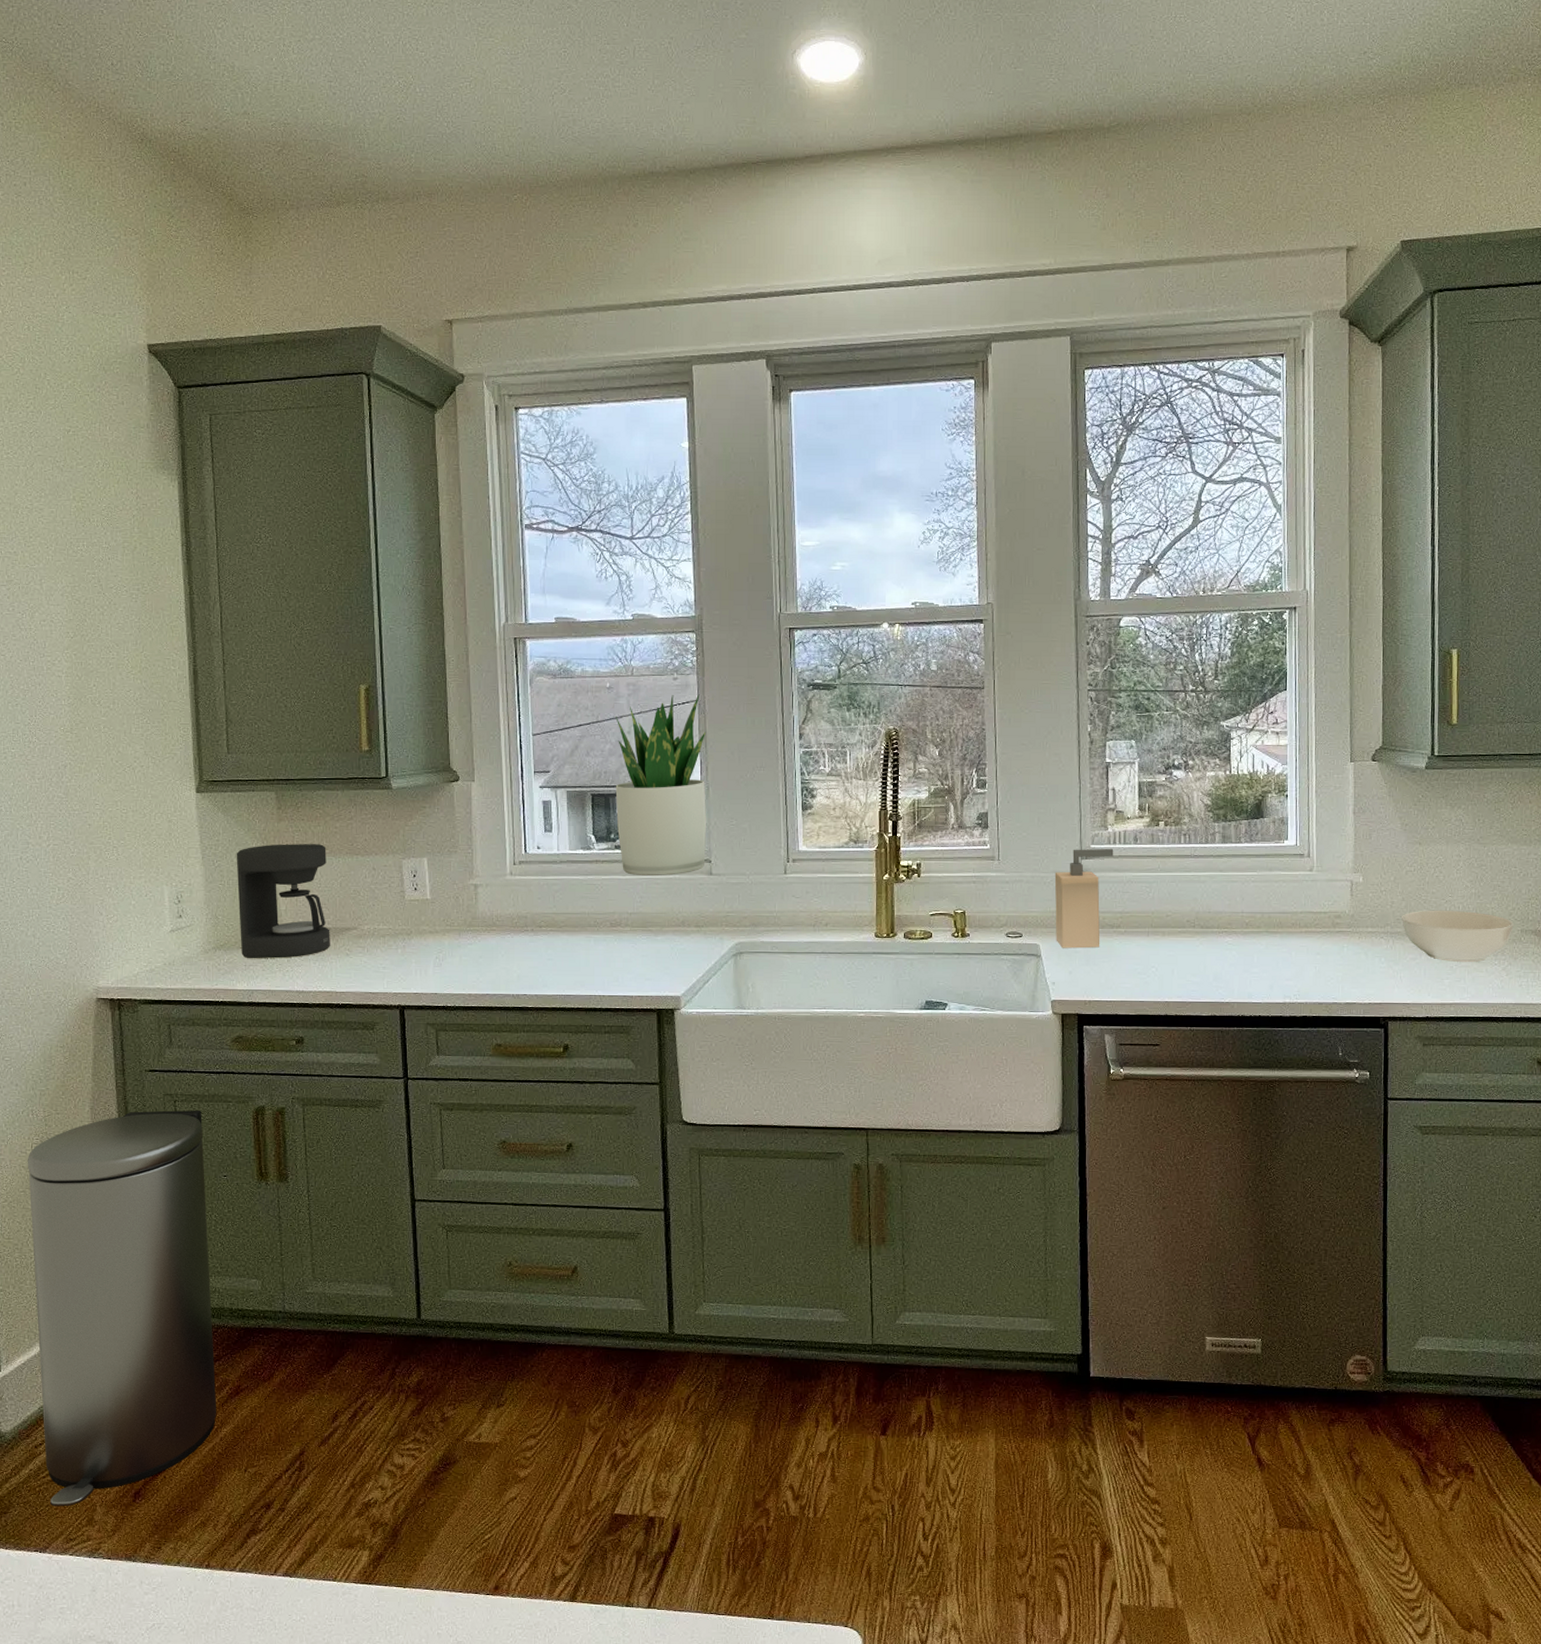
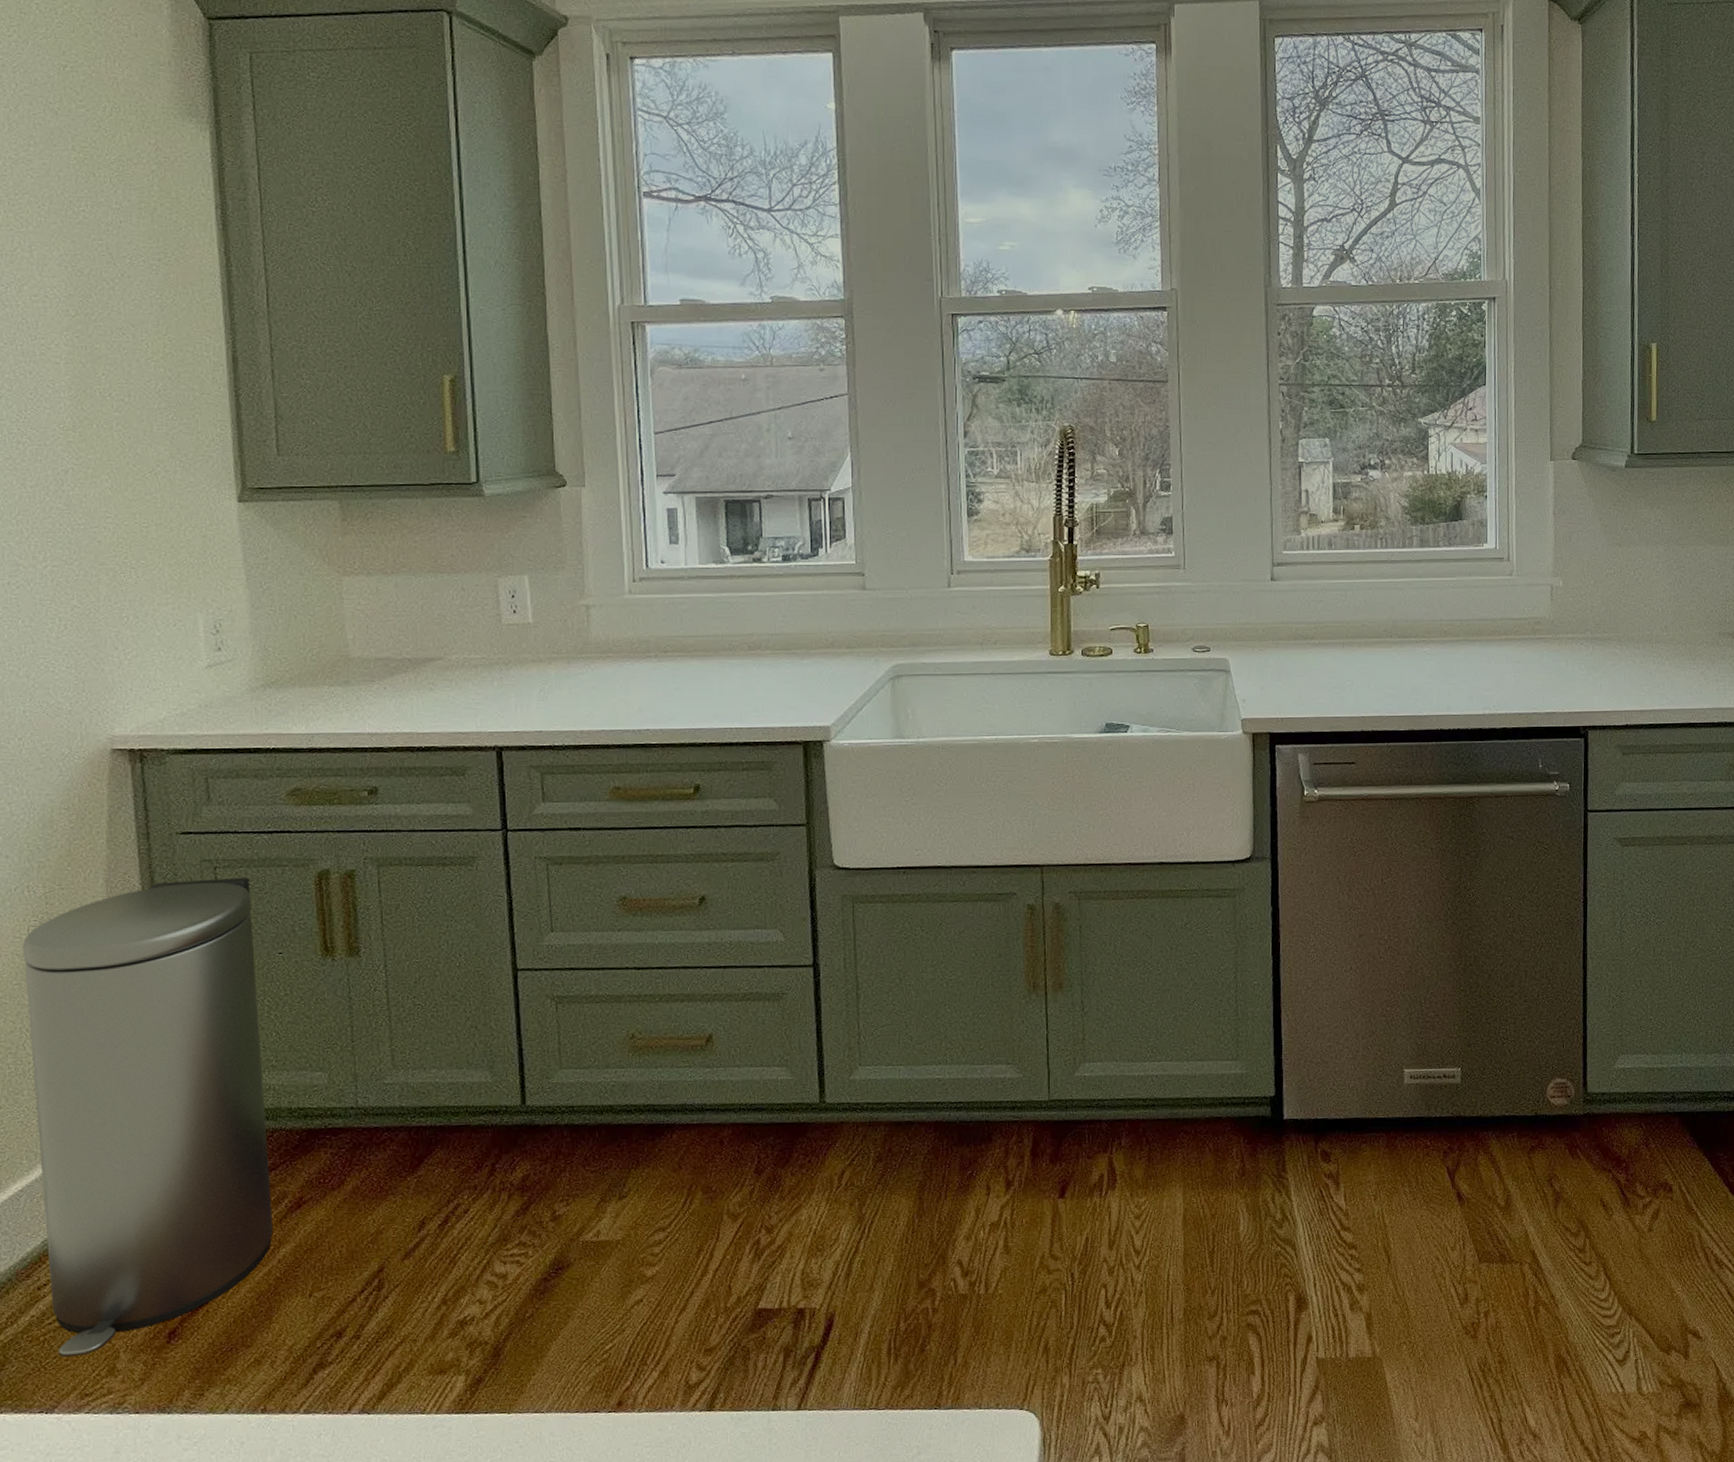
coffee maker: present [236,844,330,959] -> none [290,561,410,698]
planter: present [615,694,707,876] -> none [752,387,860,593]
soap dispenser: present [1054,848,1114,949] -> none [1244,554,1307,663]
bowl: present [1400,910,1514,963] -> none [1600,613,1712,668]

